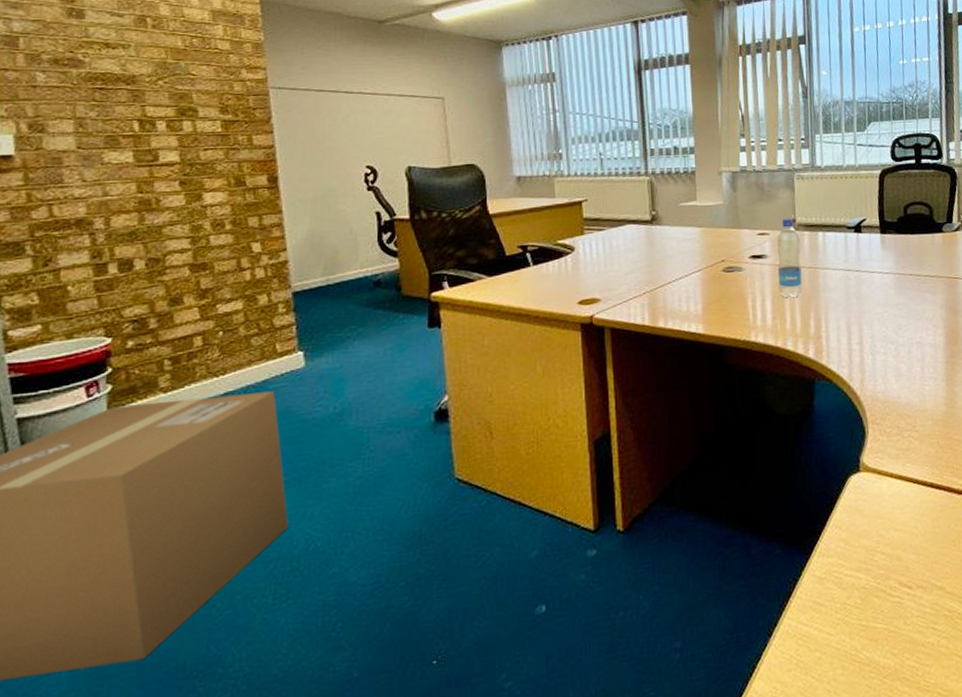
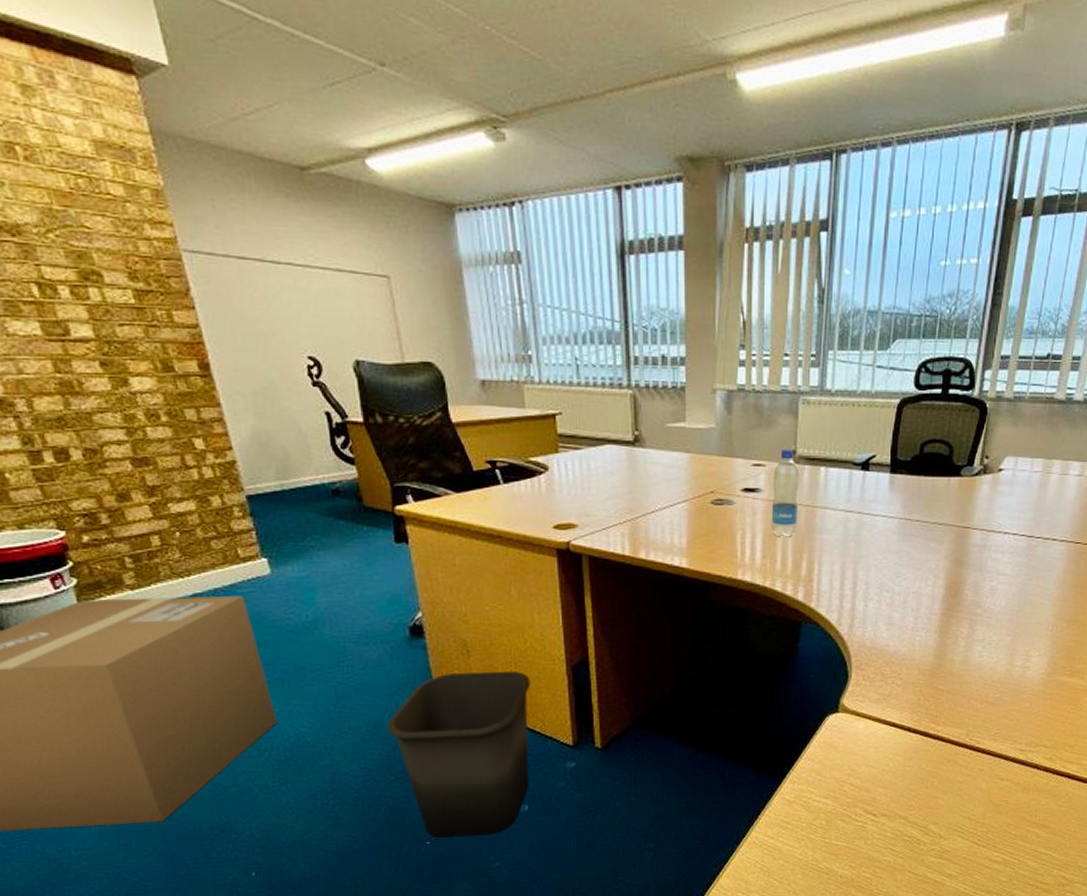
waste bin: none [402,451,552,655] -> present [386,671,531,838]

